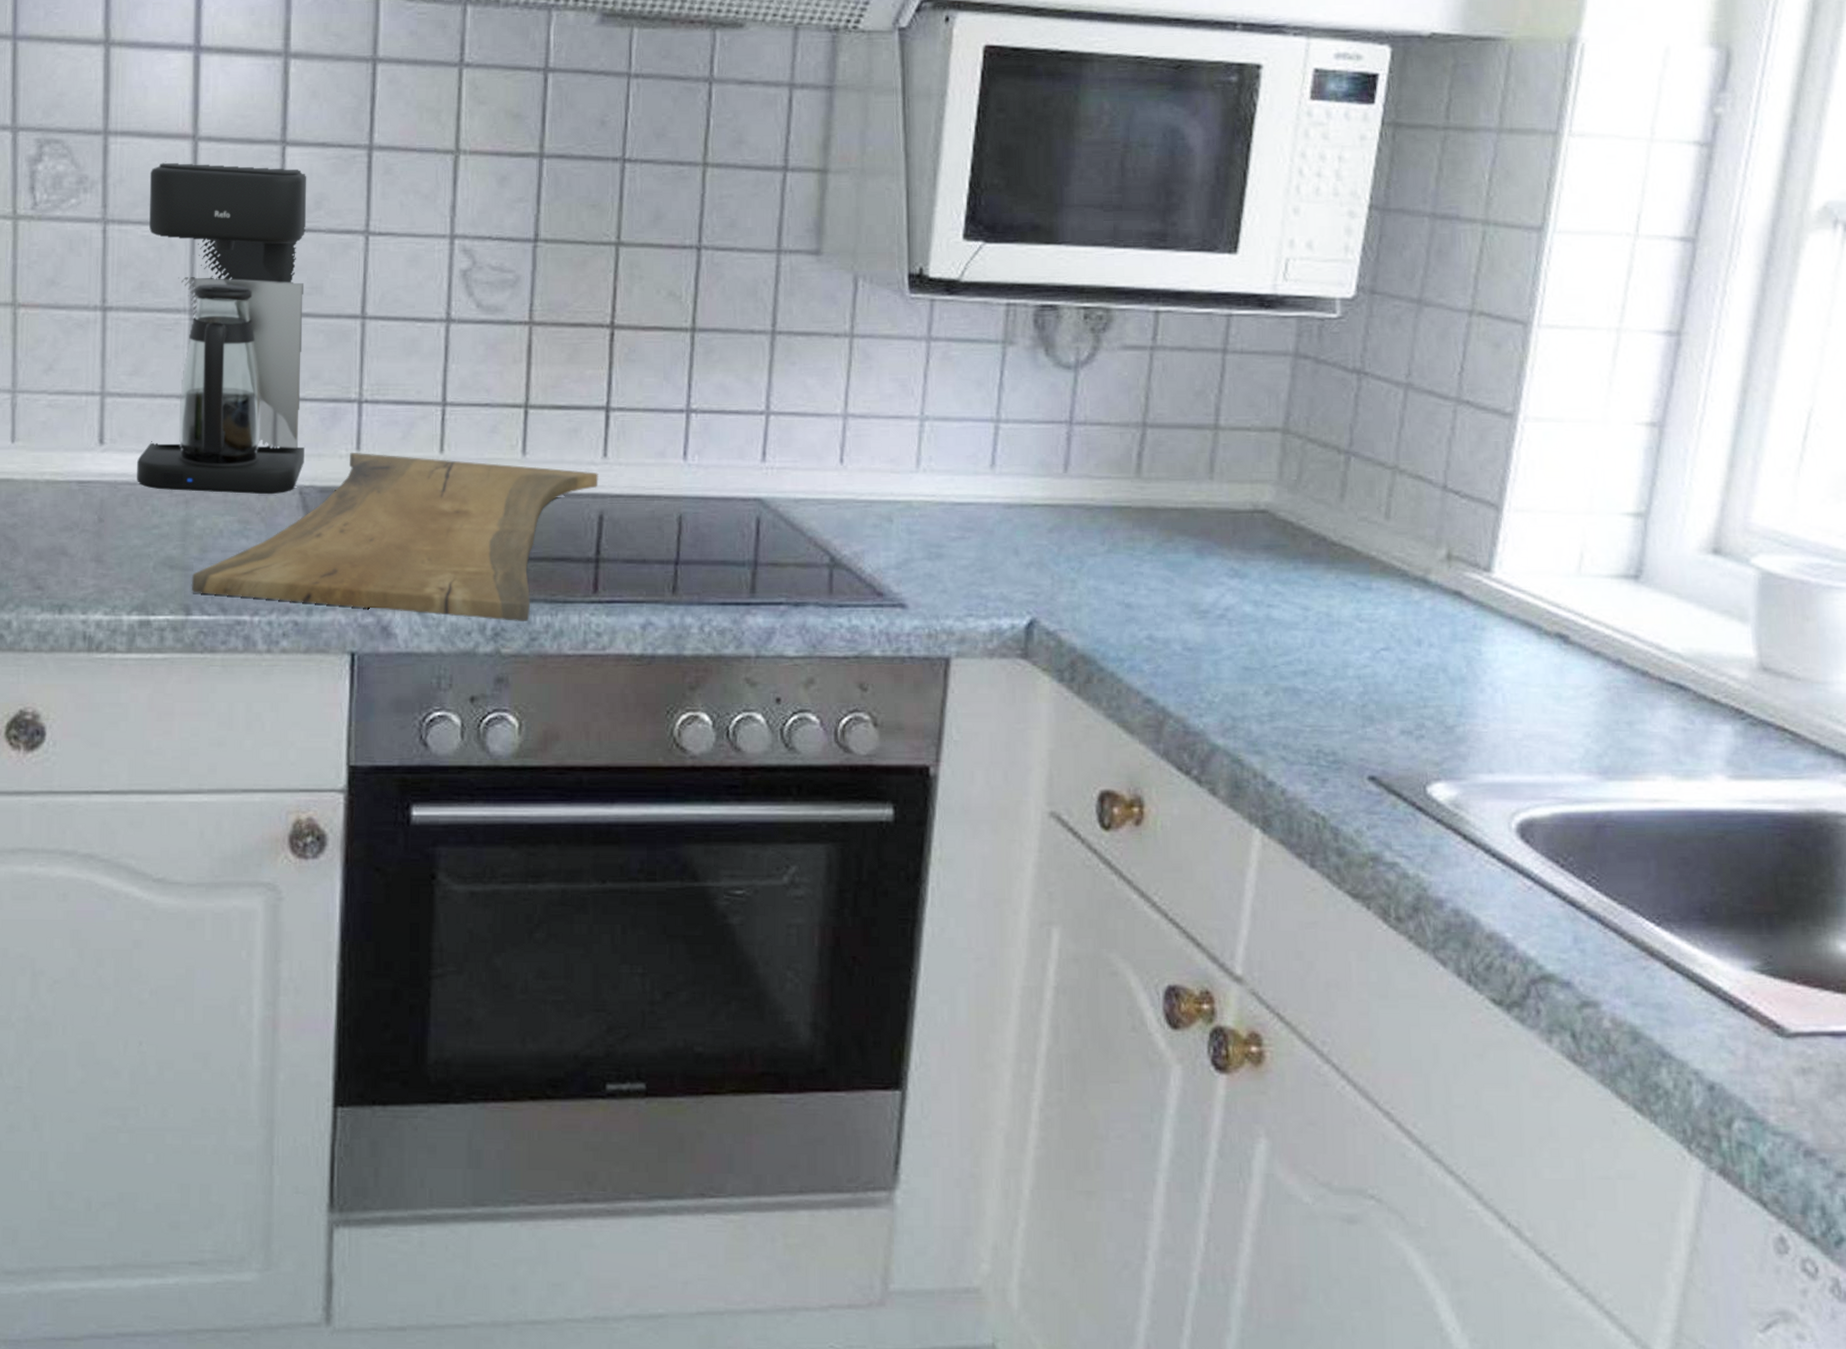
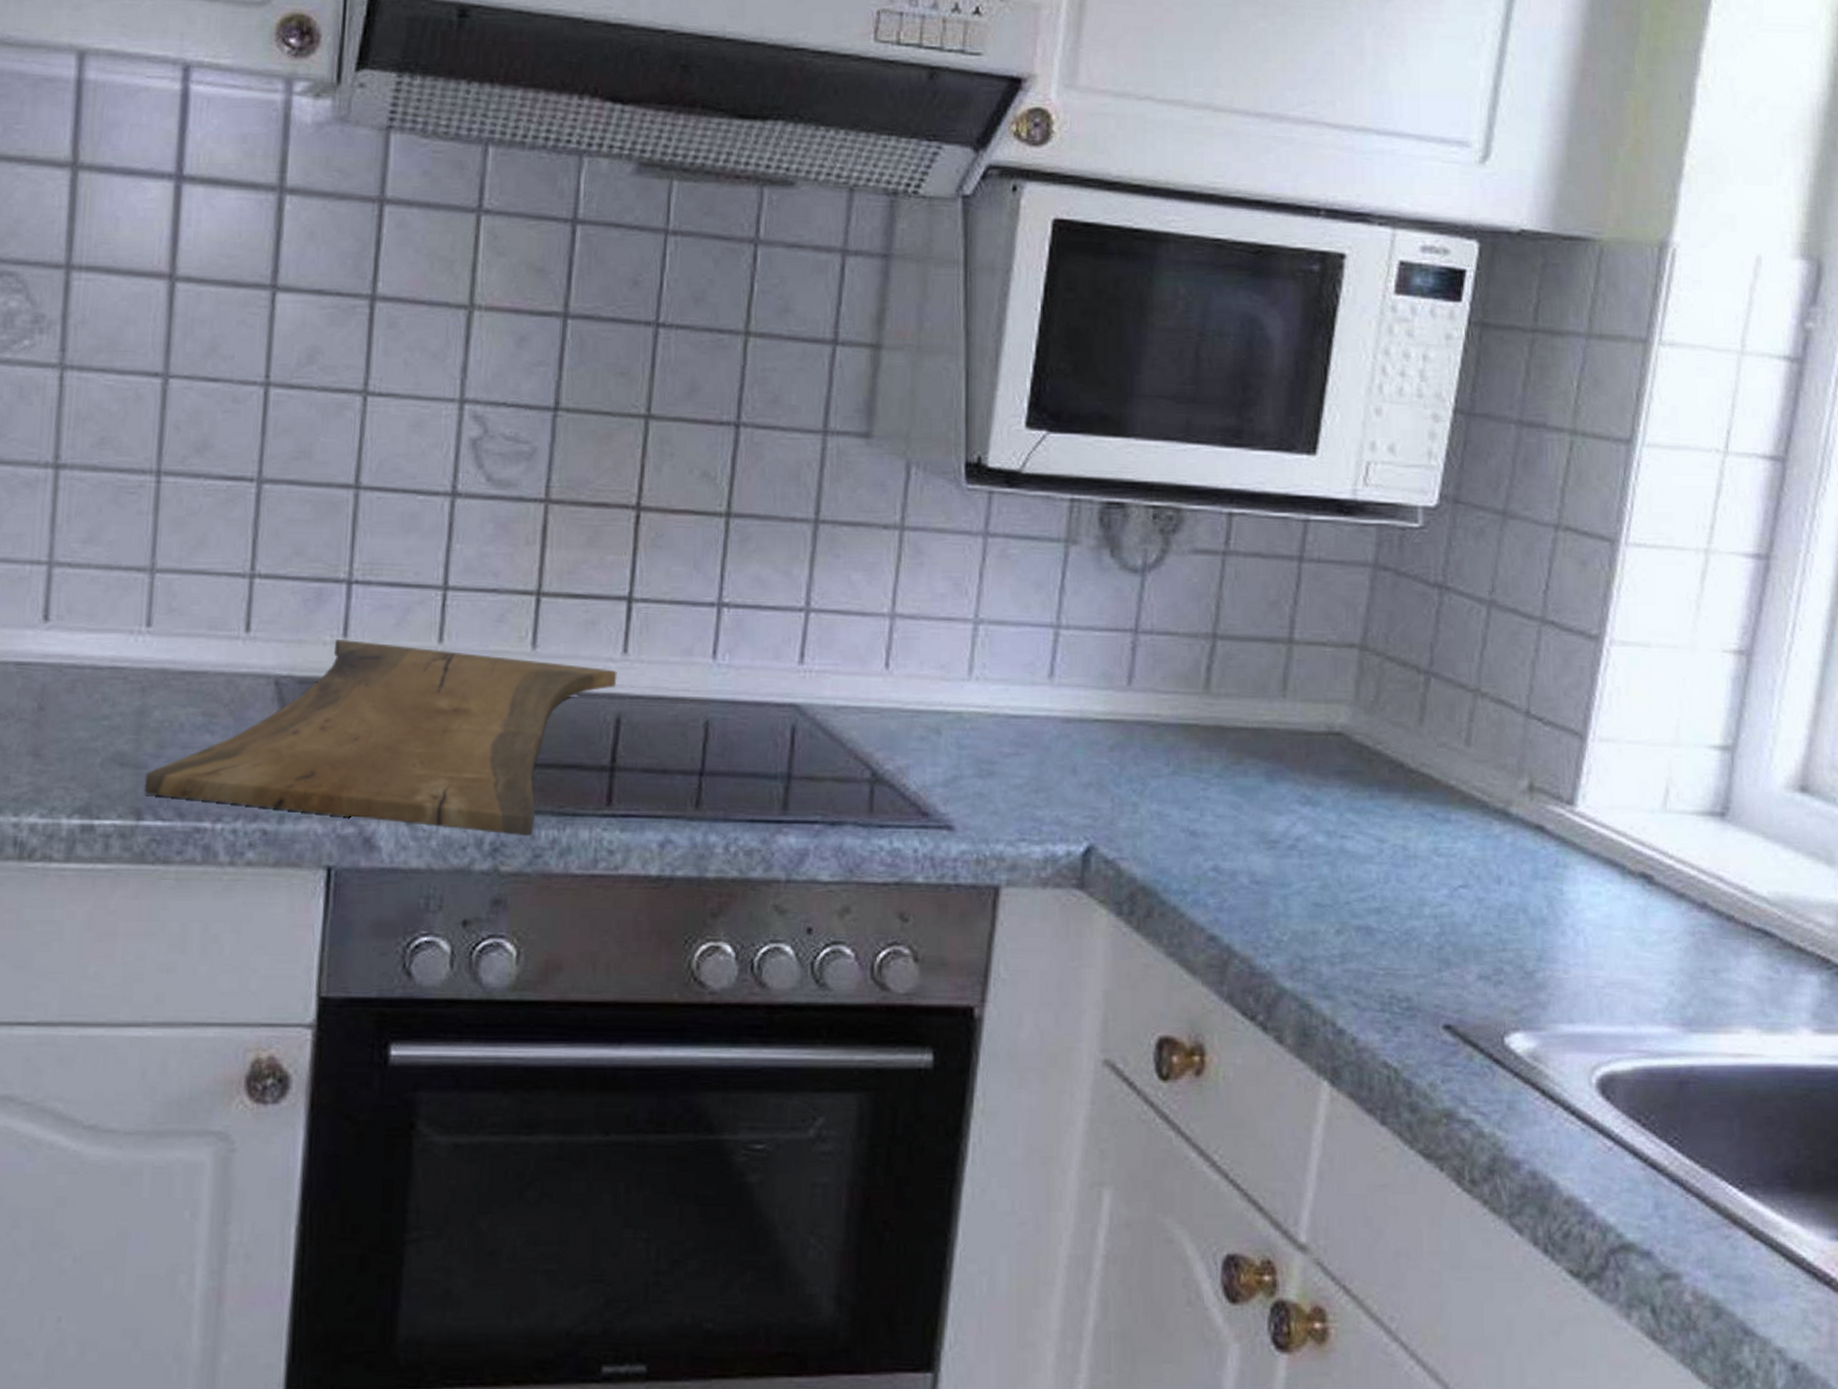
coffee maker: present [136,161,308,495] -> none [85,302,299,685]

